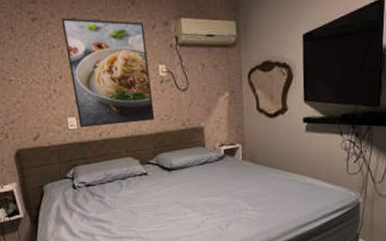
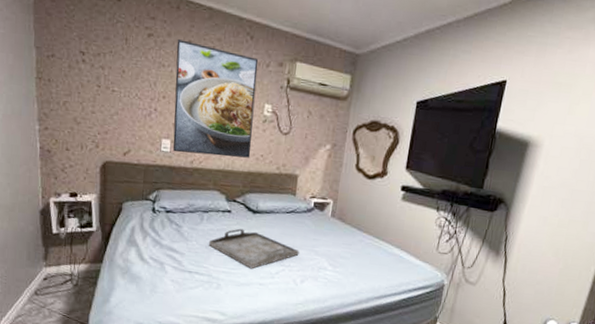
serving tray: none [132,188,219,224] -> present [208,228,300,269]

